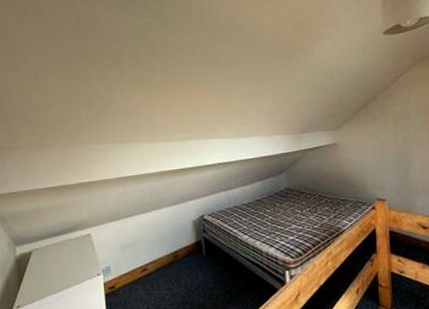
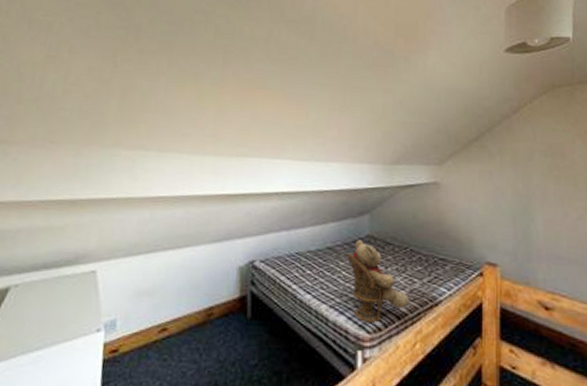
teddy bear: none [271,192,321,251] -> present [346,240,410,323]

